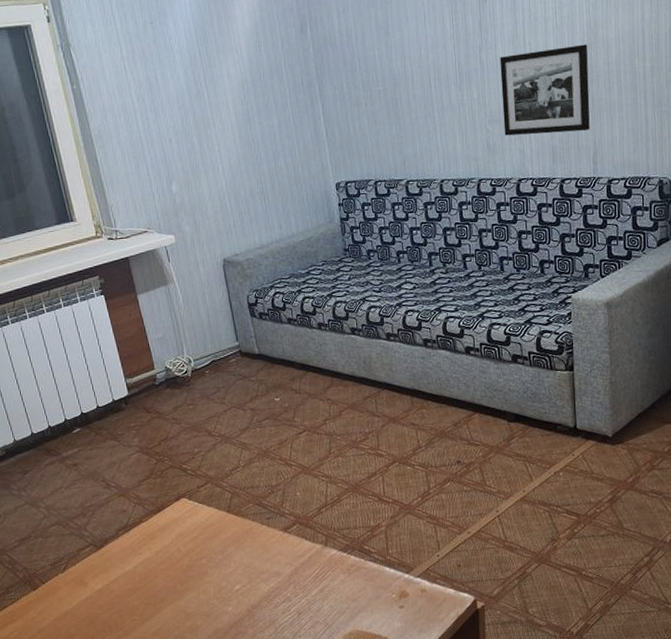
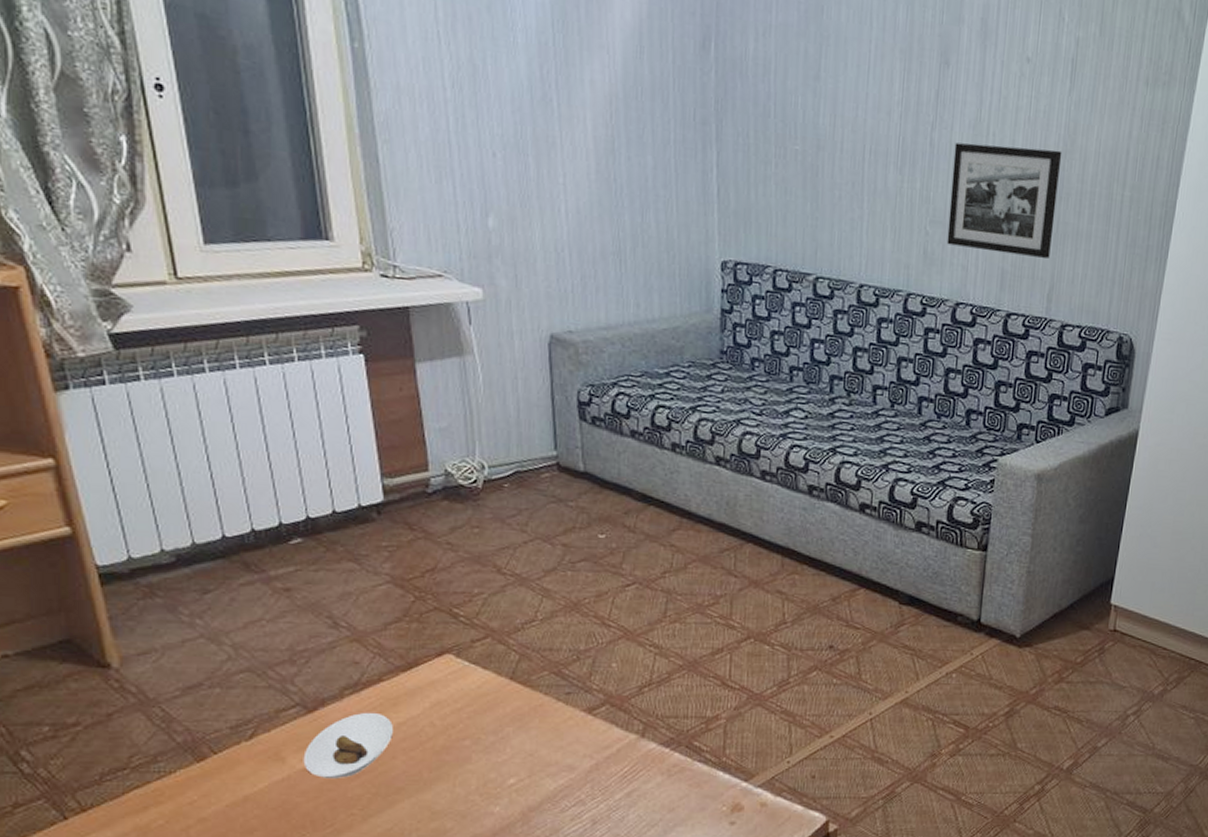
saucer: none [98,545,154,595] -> present [303,712,393,778]

